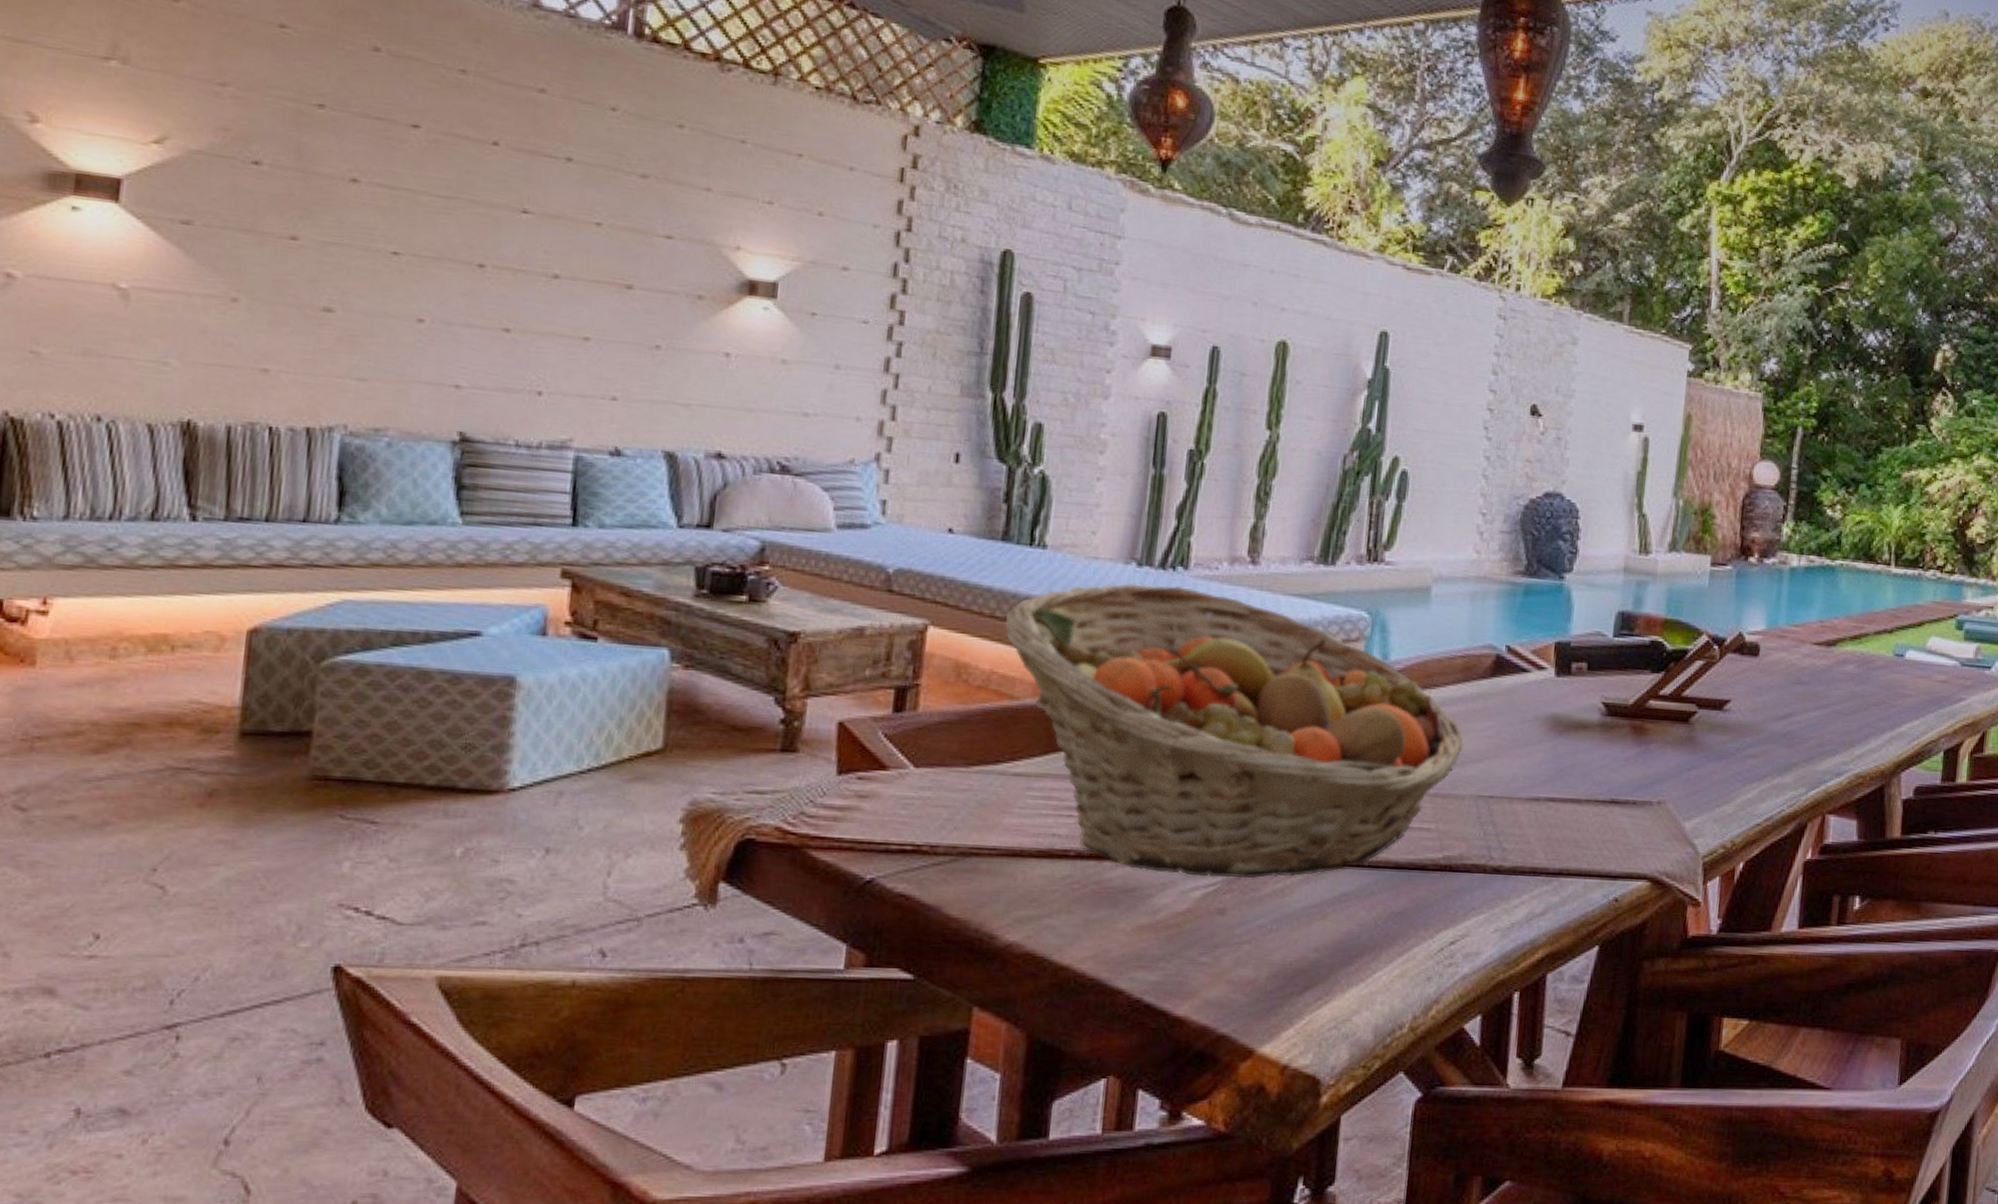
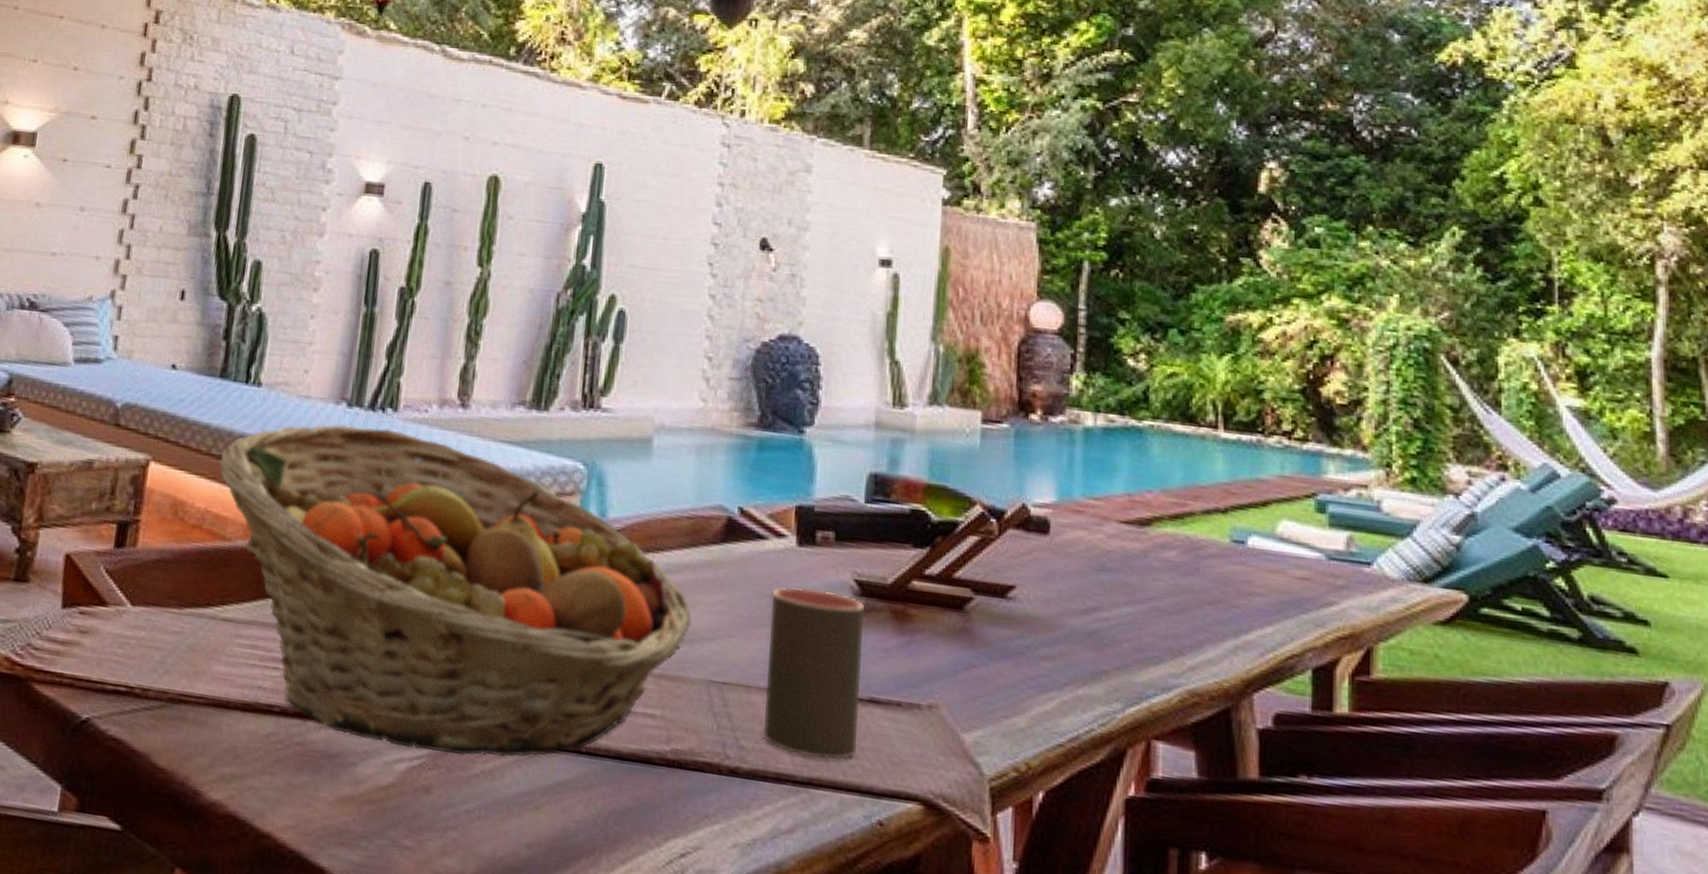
cup: none [1521,711,1610,853] -> present [762,587,865,761]

